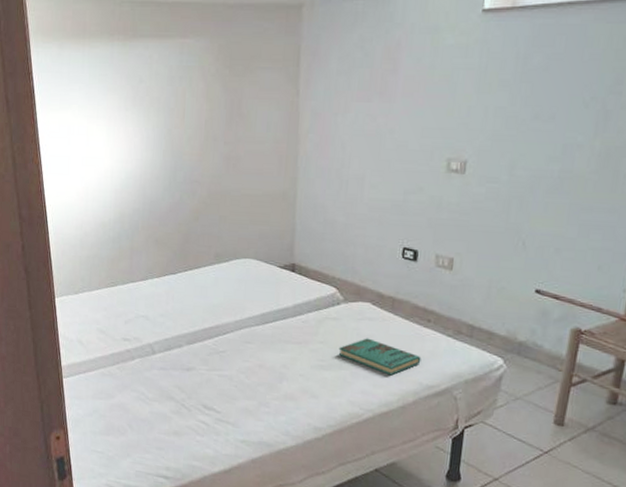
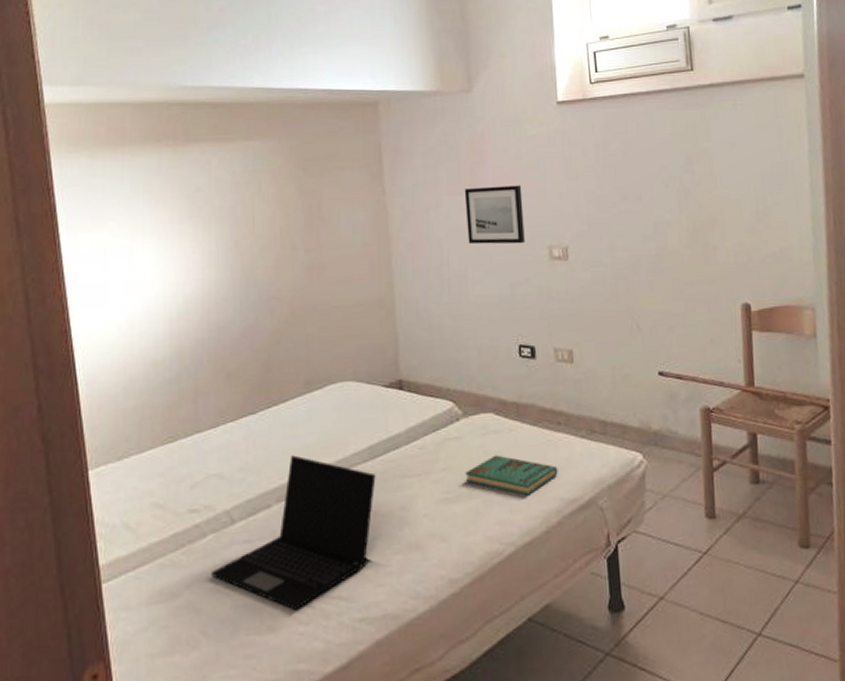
laptop: none [137,311,265,424] -> present [211,455,376,610]
wall art: none [370,95,431,154] -> present [464,185,525,245]

